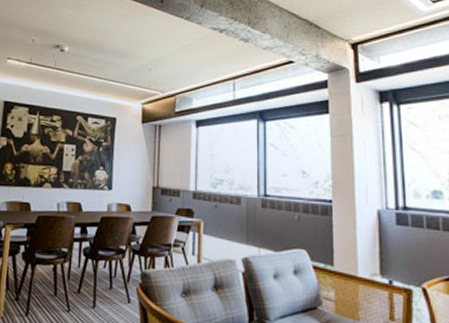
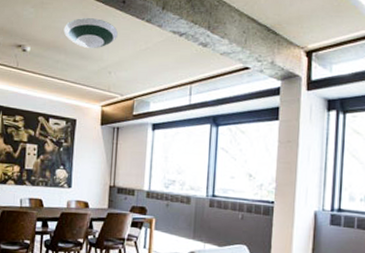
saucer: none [102,18,157,47] -> present [63,18,118,49]

